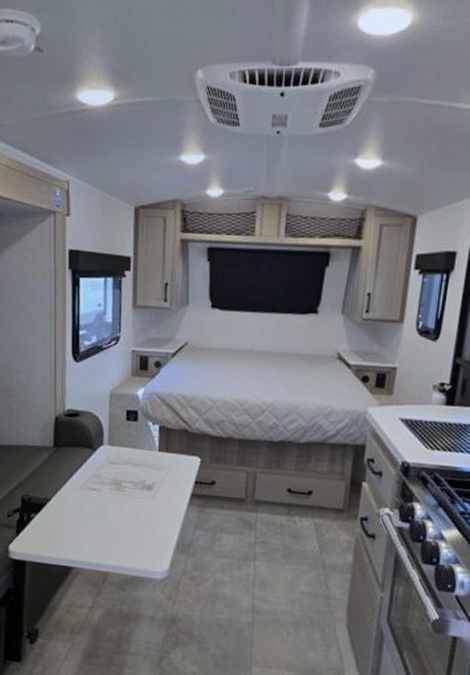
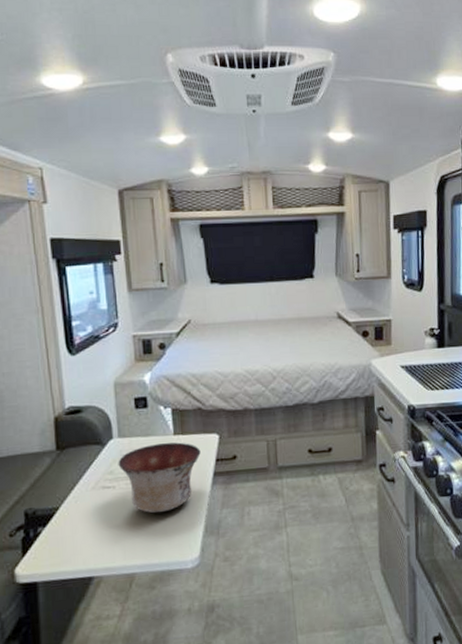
bowl: none [105,456,182,522] -> present [118,442,201,514]

